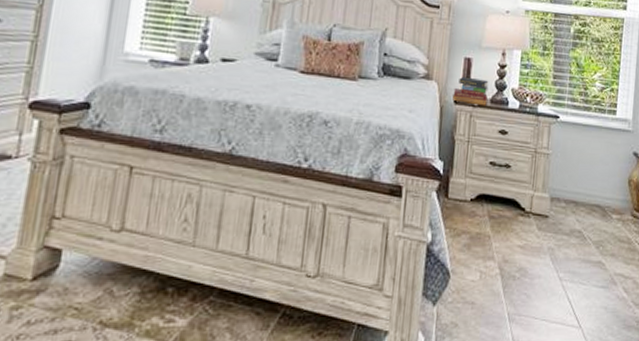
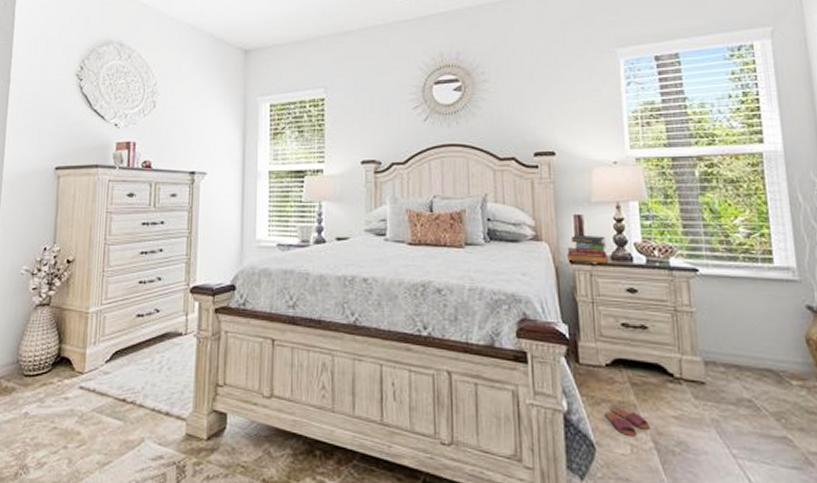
slippers: none [463,237,498,265] -> present [605,406,649,437]

